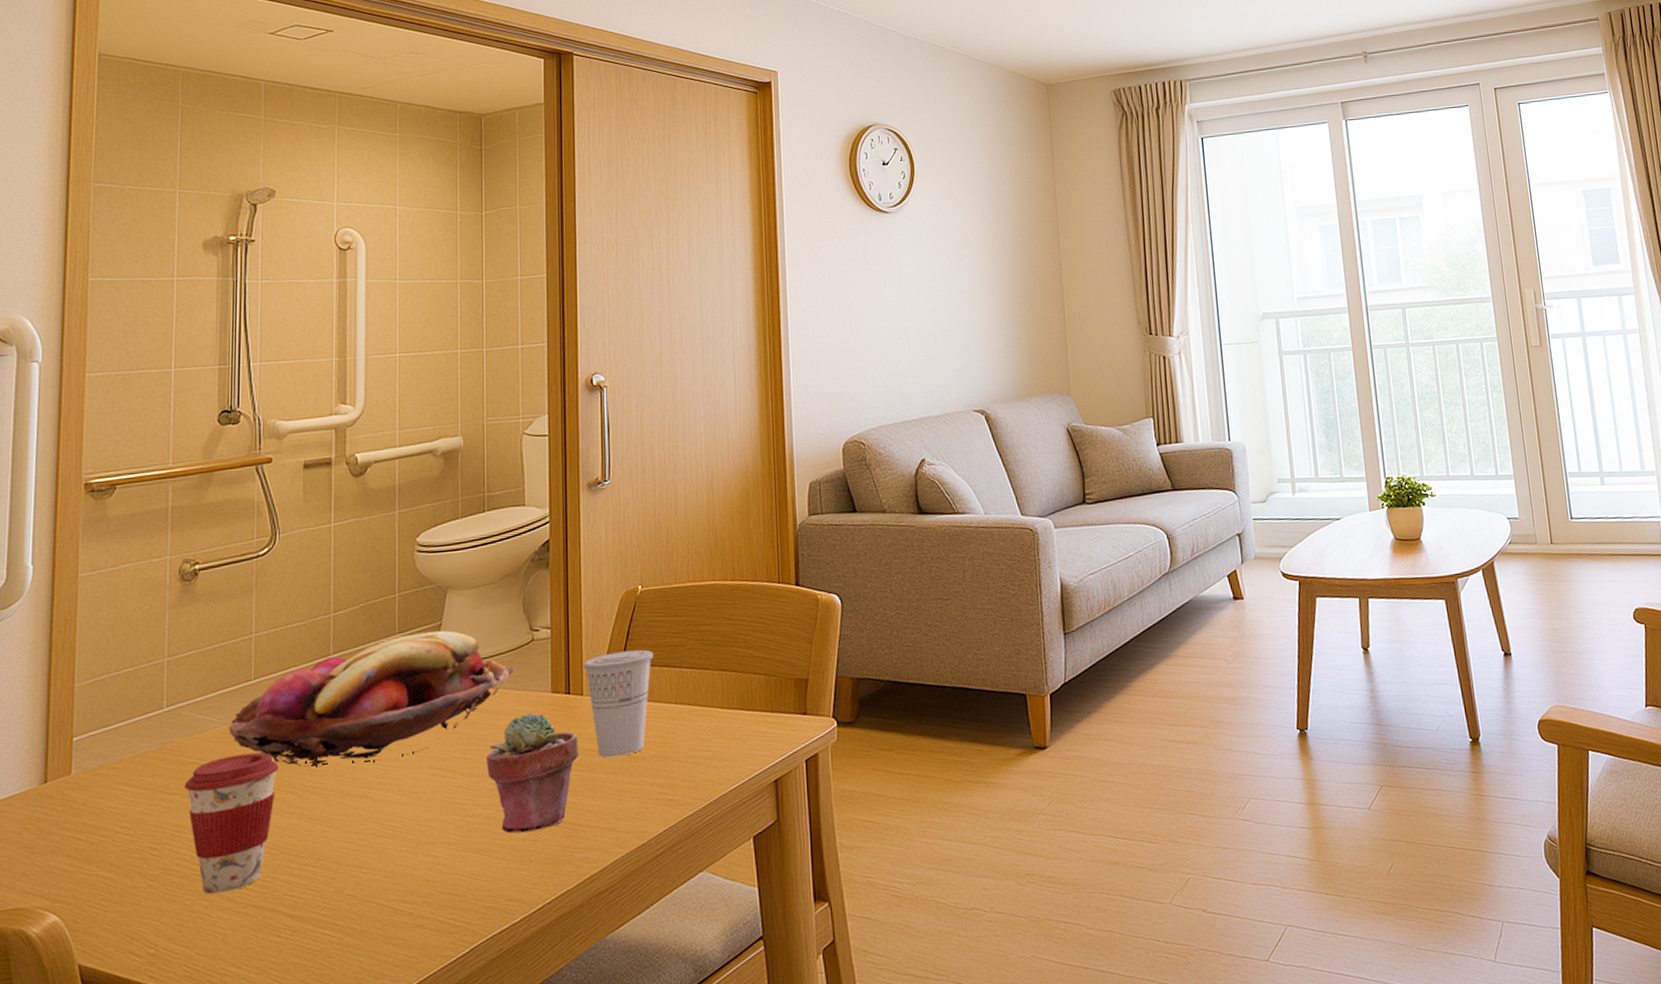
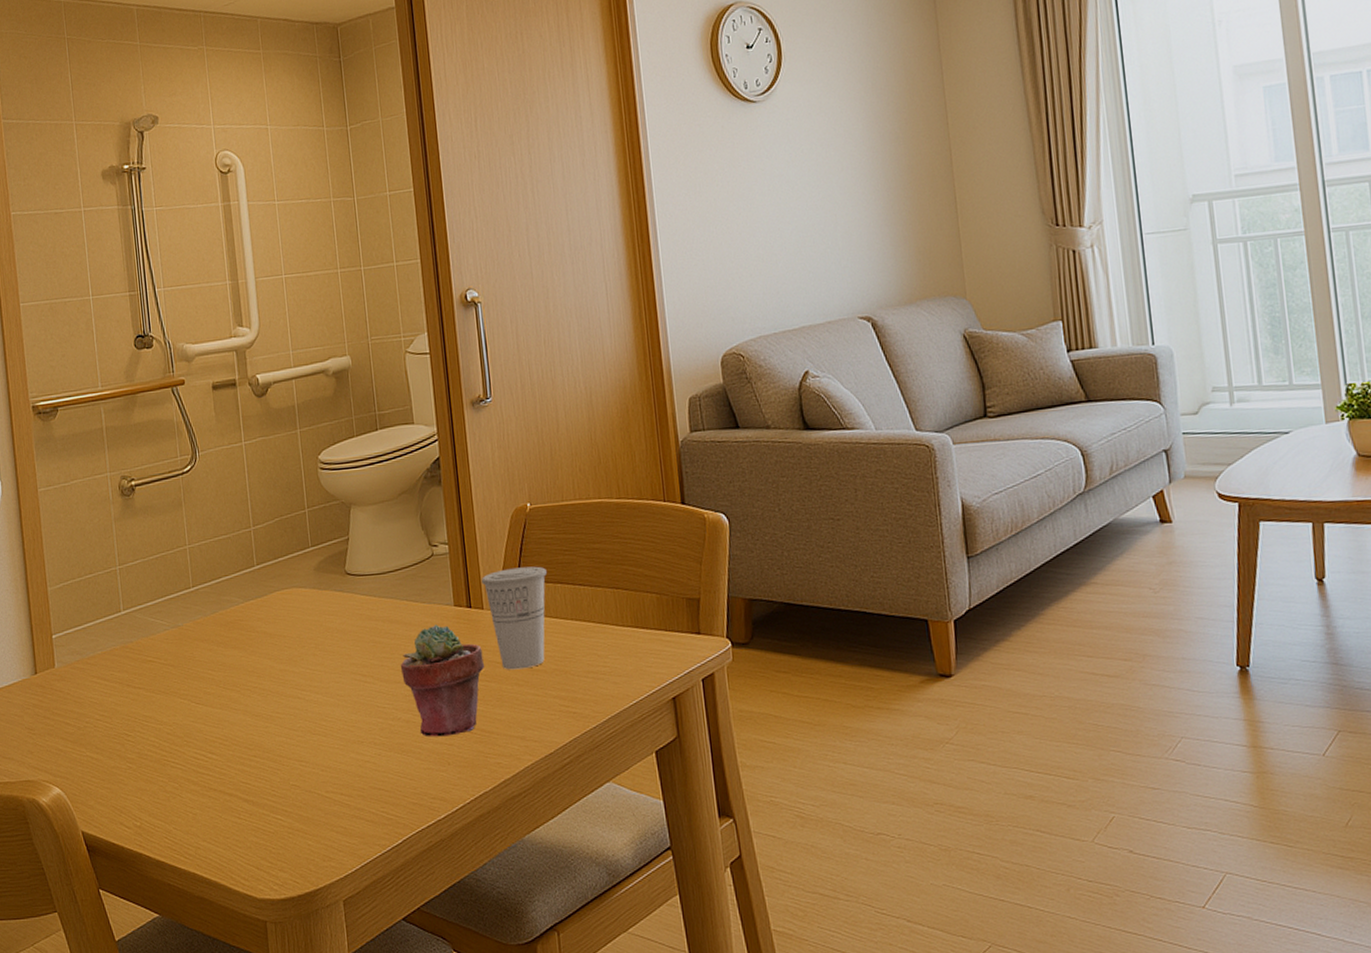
coffee cup: present [184,752,279,895] -> none [146,653,223,778]
fruit basket: present [228,630,516,767] -> none [176,545,420,668]

